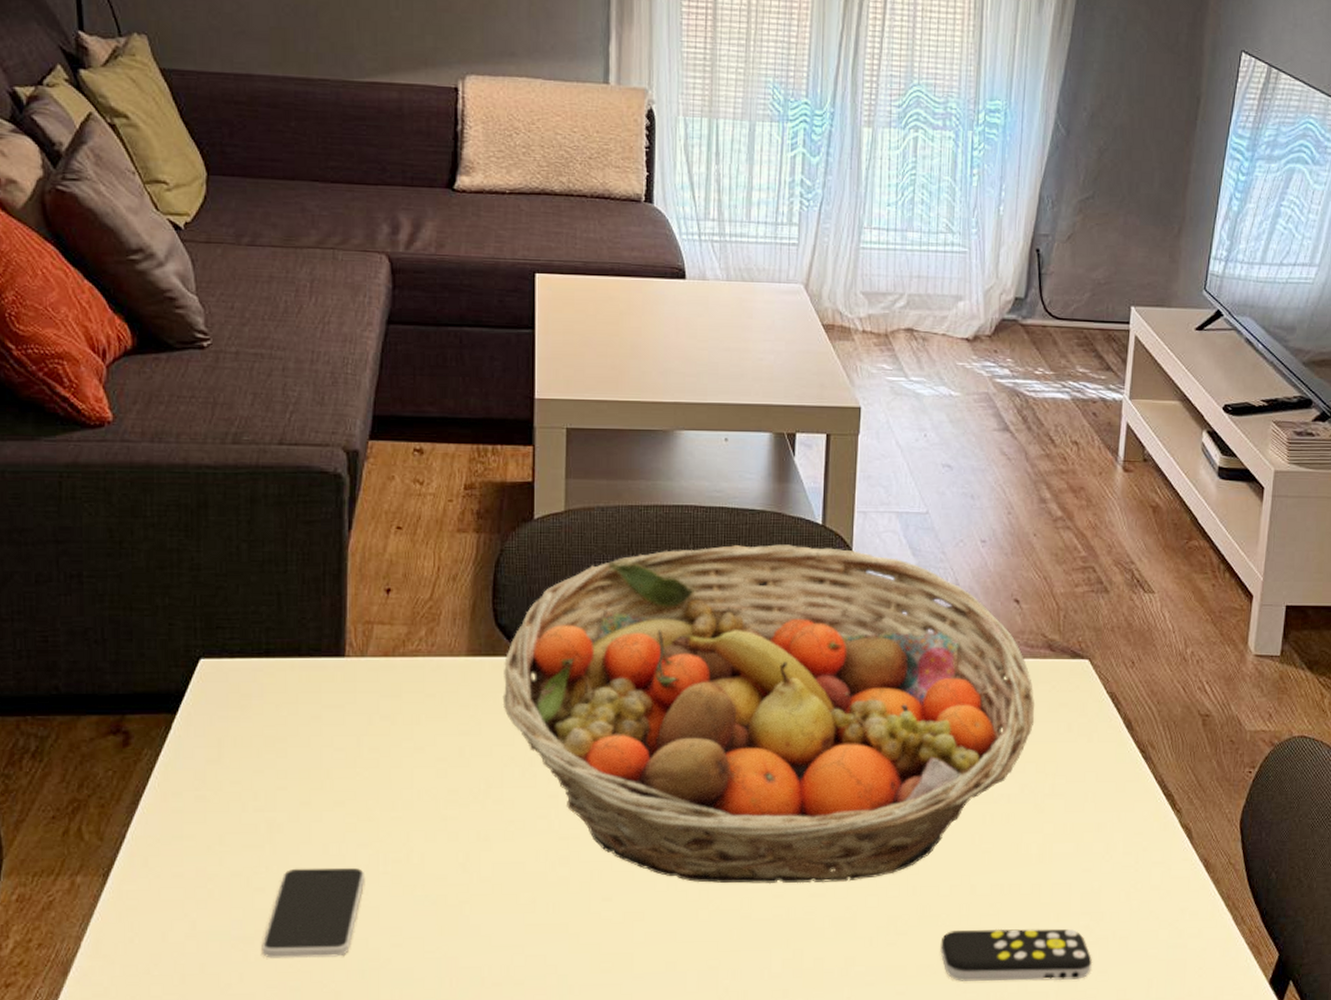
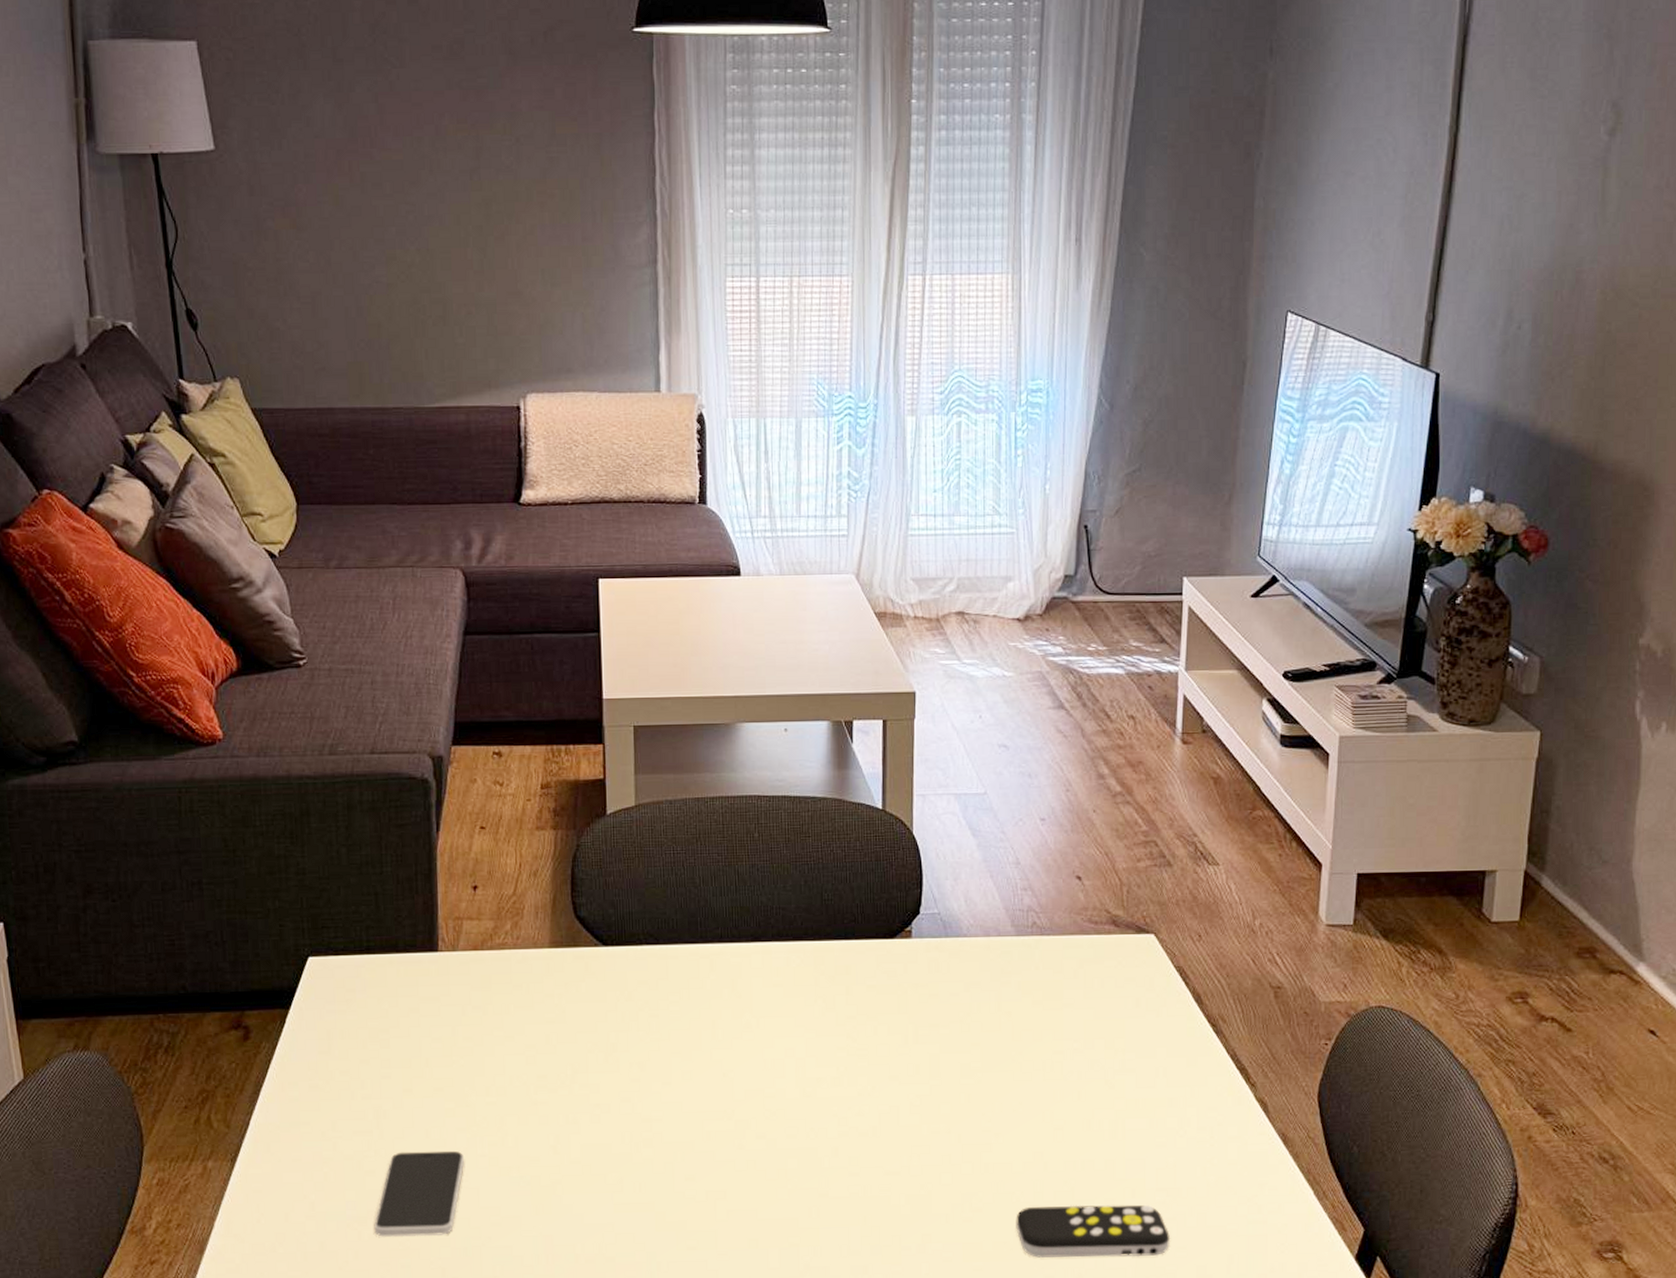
fruit basket: present [502,544,1035,884] -> none [584,830,1102,1163]

